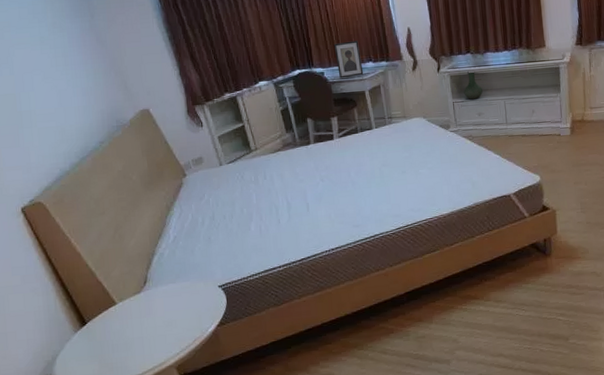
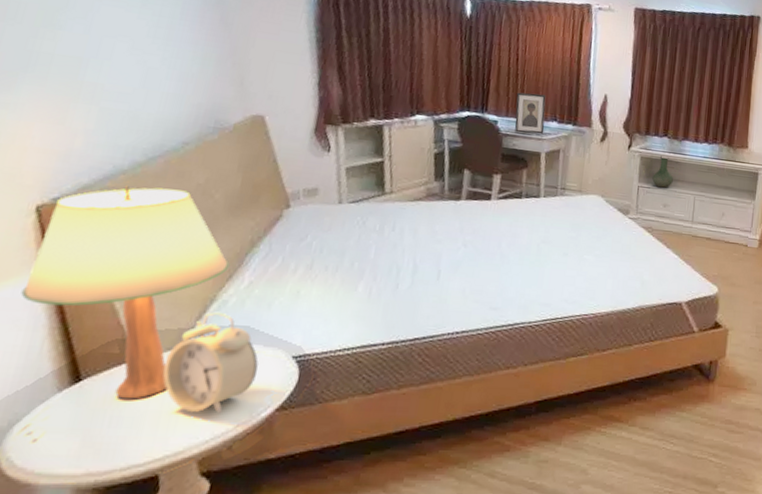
table lamp: none [31,178,157,332] -> present [20,184,230,400]
alarm clock: none [134,262,197,335] -> present [163,311,259,414]

